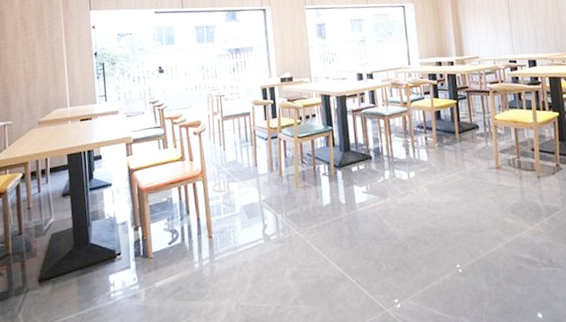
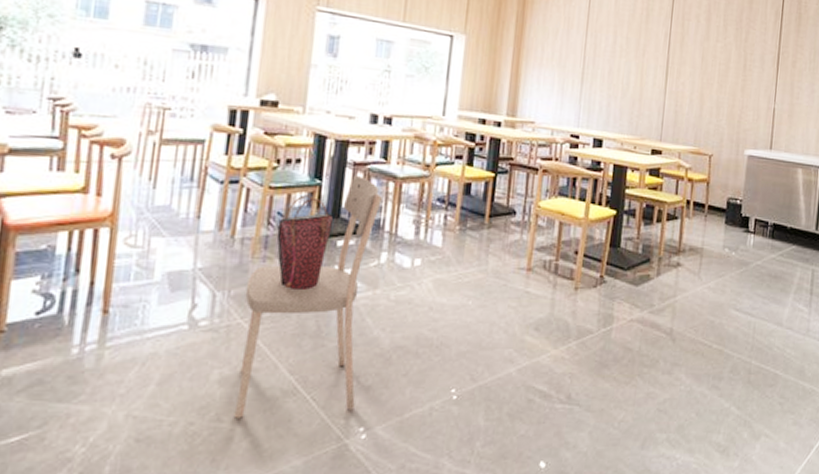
dining chair: none [296,118,388,301] -> present [233,175,382,418]
handbag: none [309,138,346,207] -> present [276,195,333,291]

